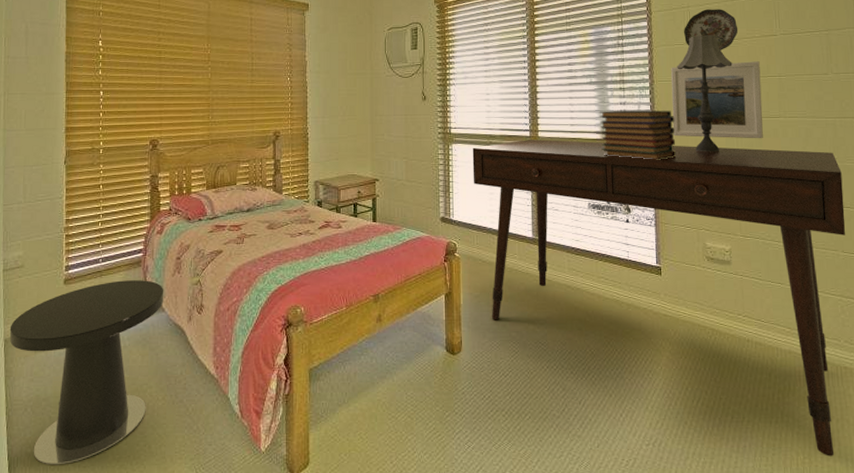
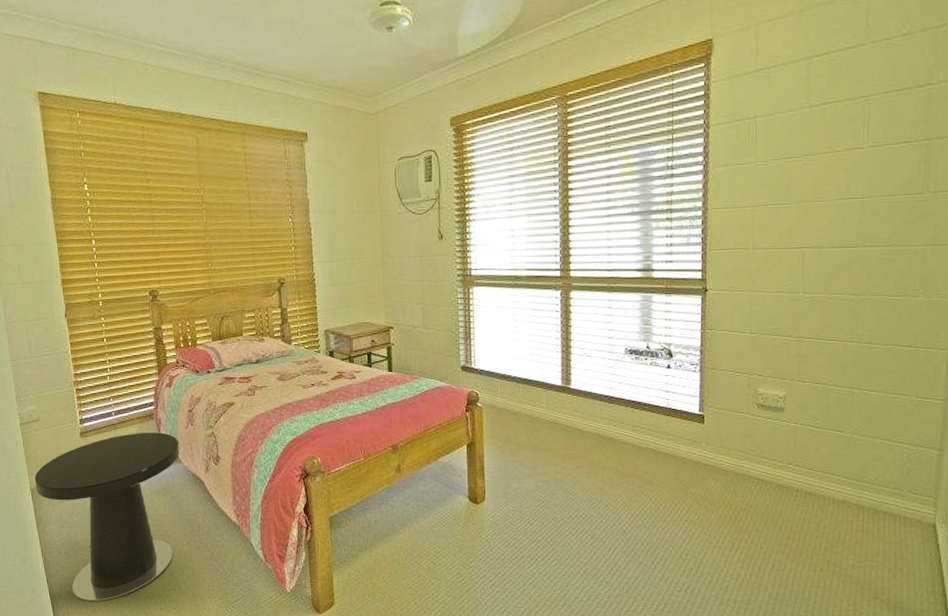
desk: present [472,139,846,456] -> none [495,279,926,604]
book stack: present [599,110,677,160] -> none [641,242,730,300]
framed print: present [670,61,763,139] -> none [727,181,839,273]
table lamp: present [677,35,733,152] -> none [736,150,805,290]
decorative plate: present [683,9,738,50] -> none [747,118,816,169]

